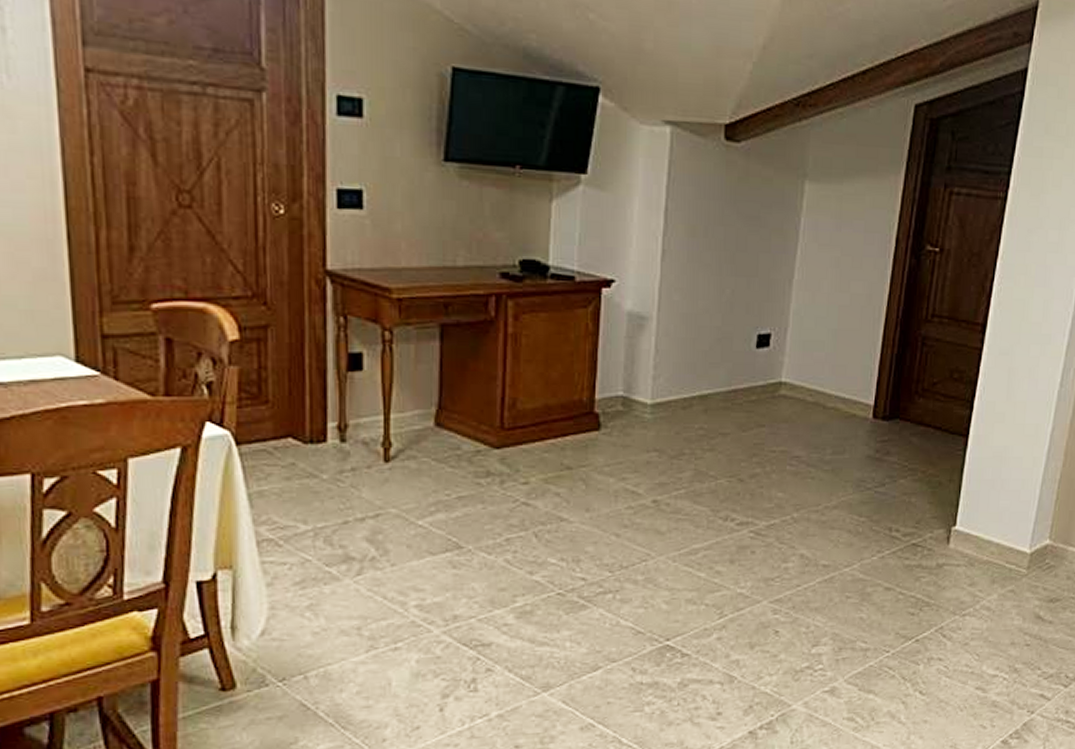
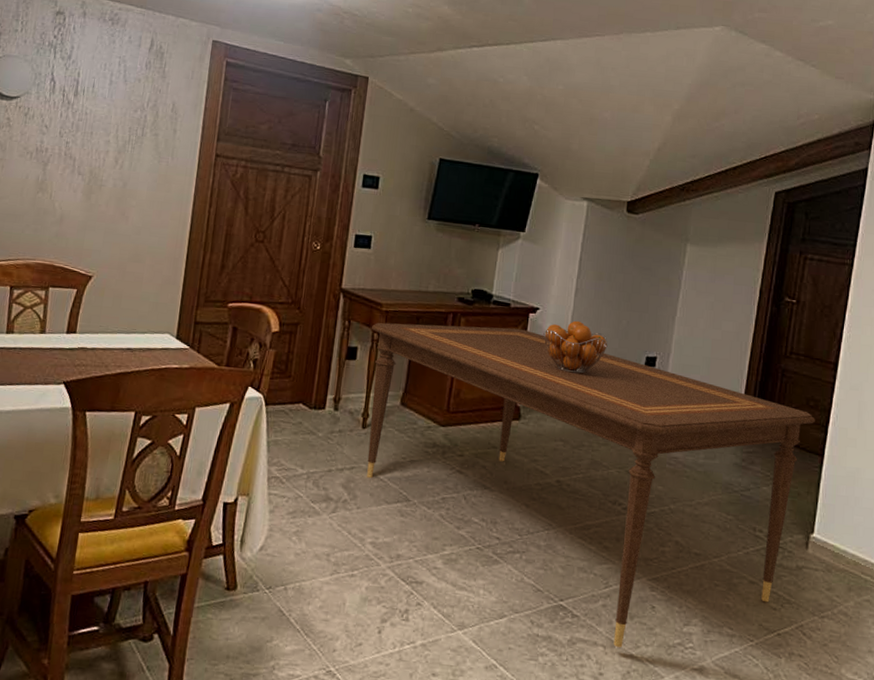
dining table: none [379,309,960,683] -> present [367,322,815,648]
fruit basket: none [623,293,708,363] -> present [543,320,608,374]

